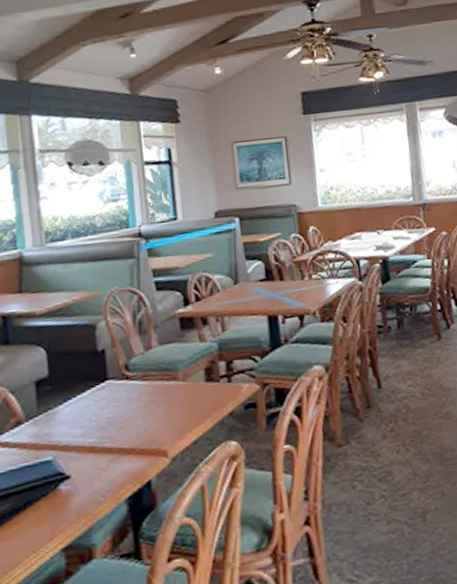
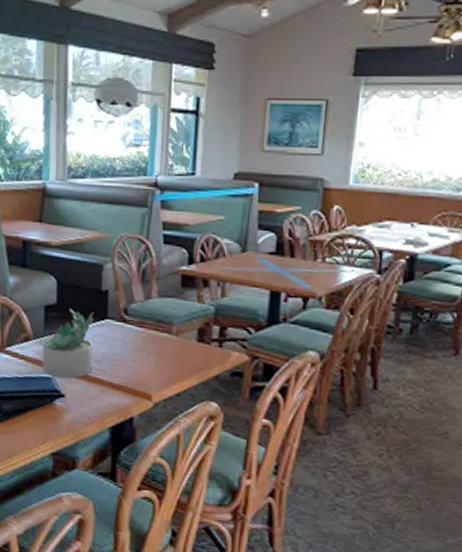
succulent plant: none [35,376,98,458] -> present [41,309,94,378]

